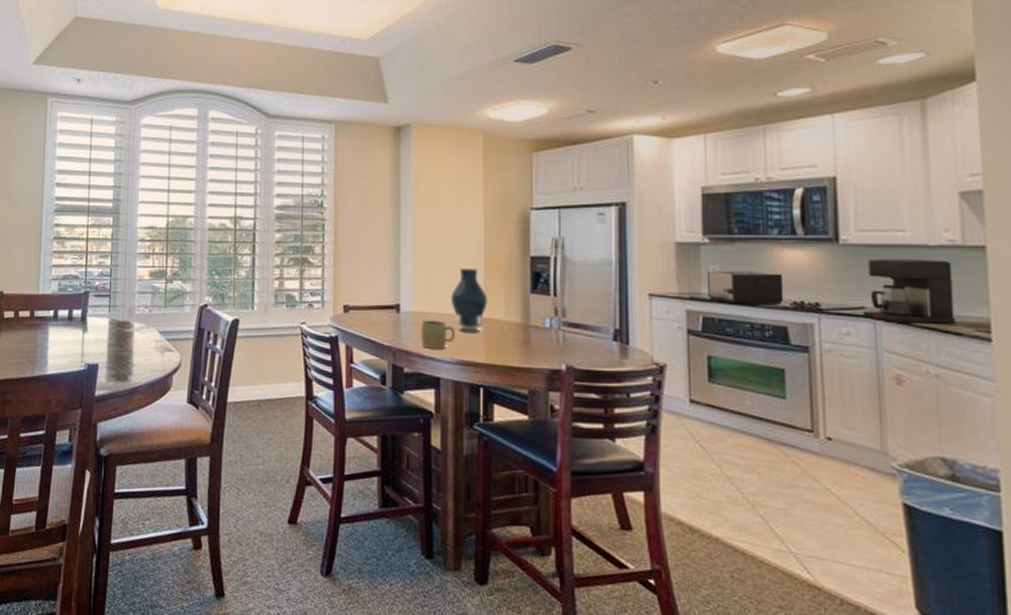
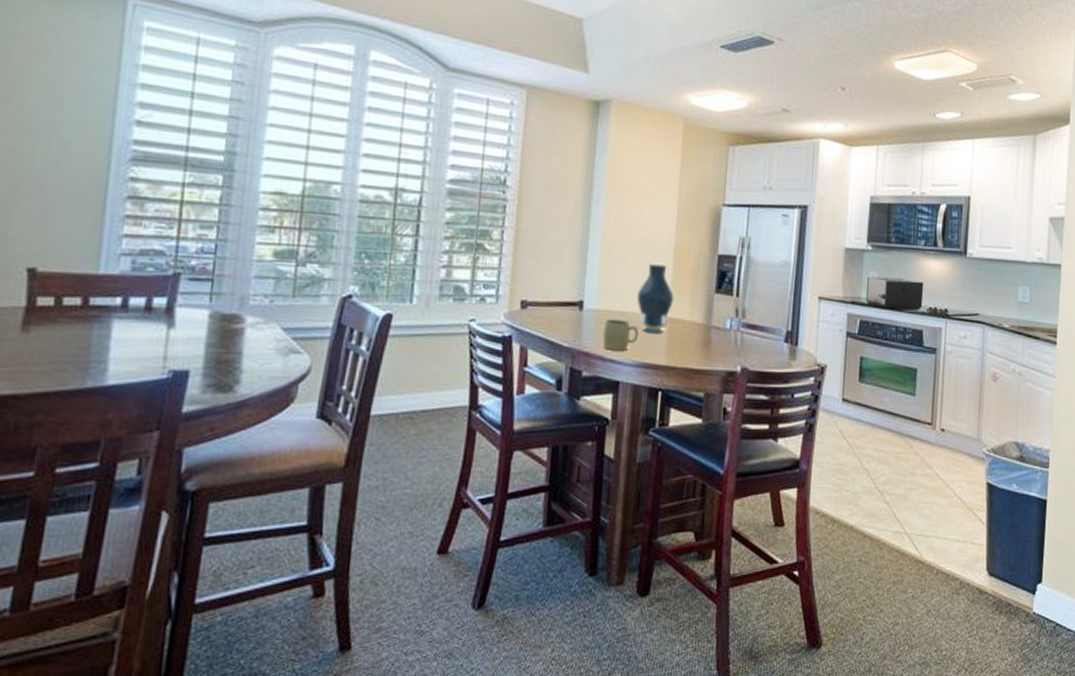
coffee maker: present [863,259,955,325] -> none [977,271,1039,330]

